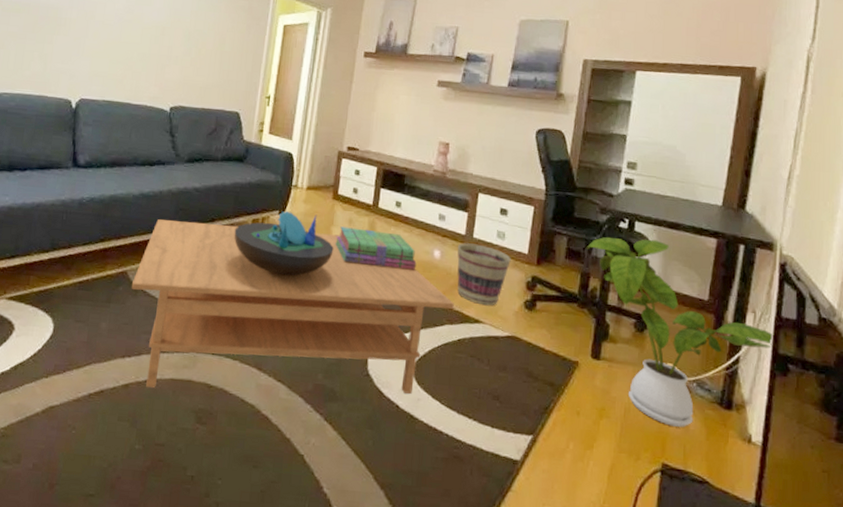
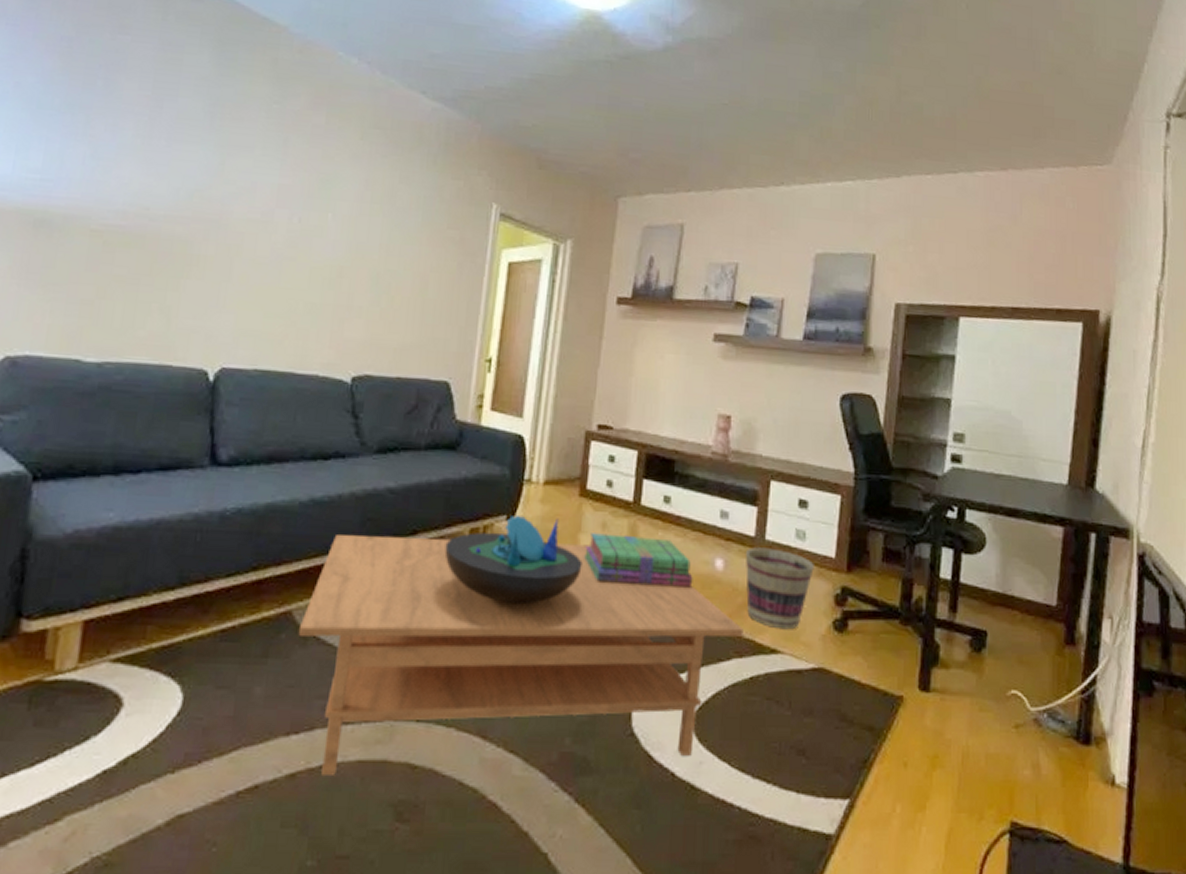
house plant: present [586,236,774,427] -> none [907,530,1136,772]

